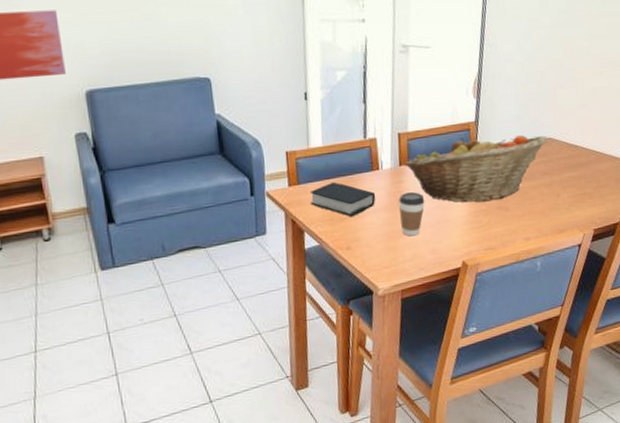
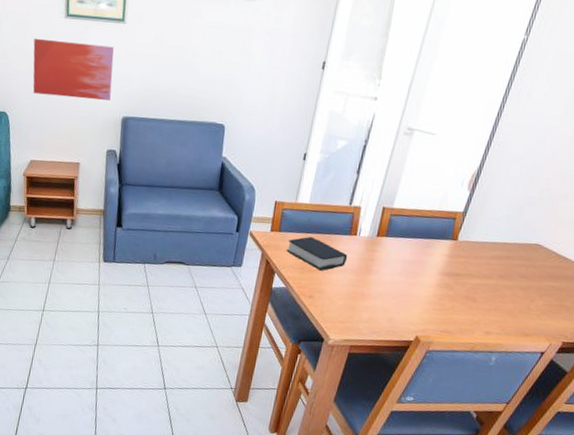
coffee cup: present [399,192,425,236] -> none [364,262,394,302]
fruit basket: present [404,135,548,203] -> none [382,224,537,290]

